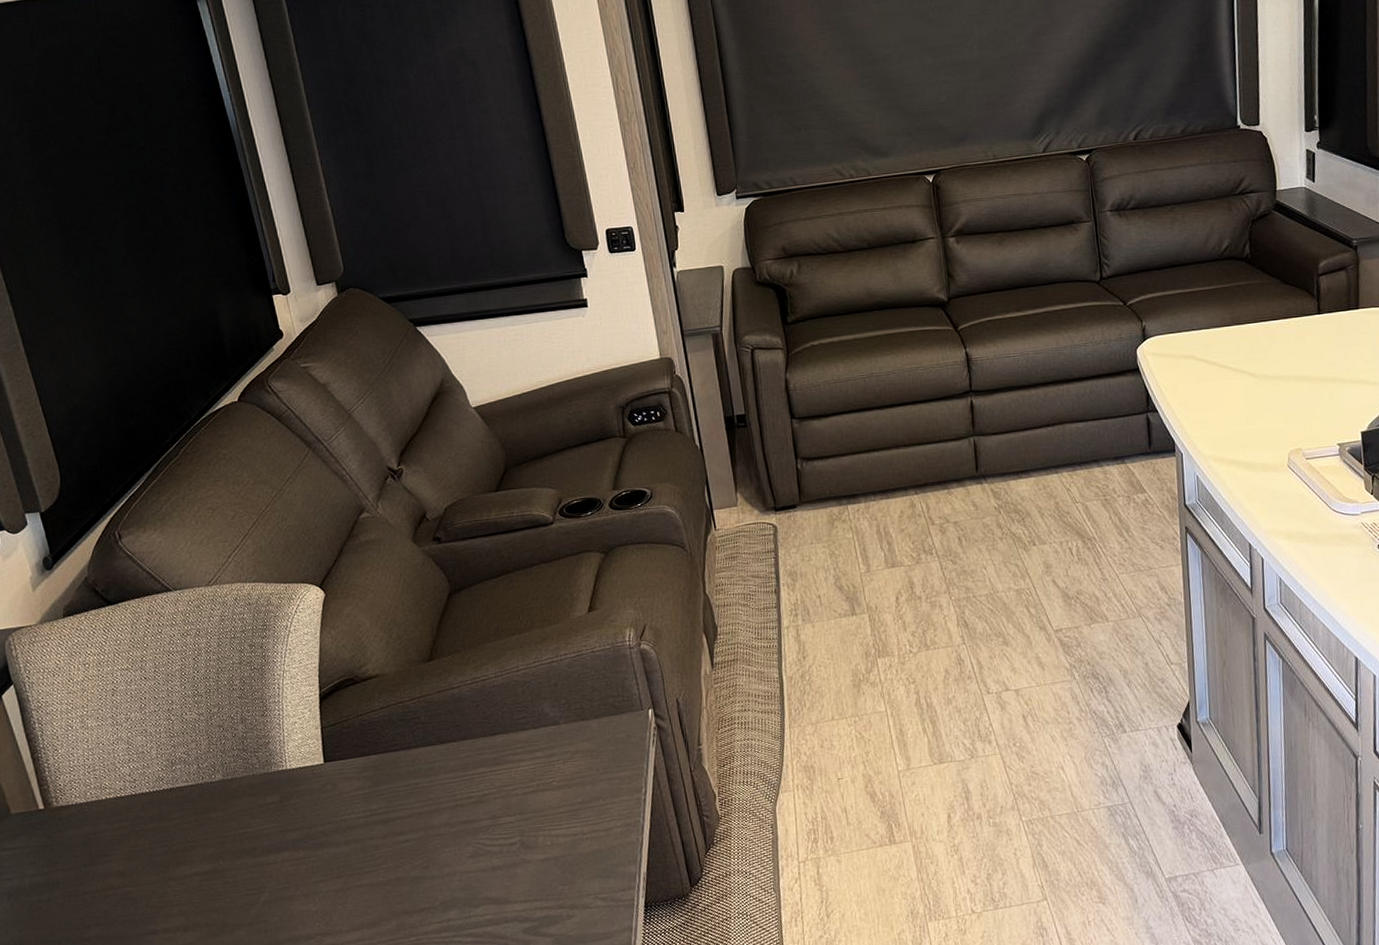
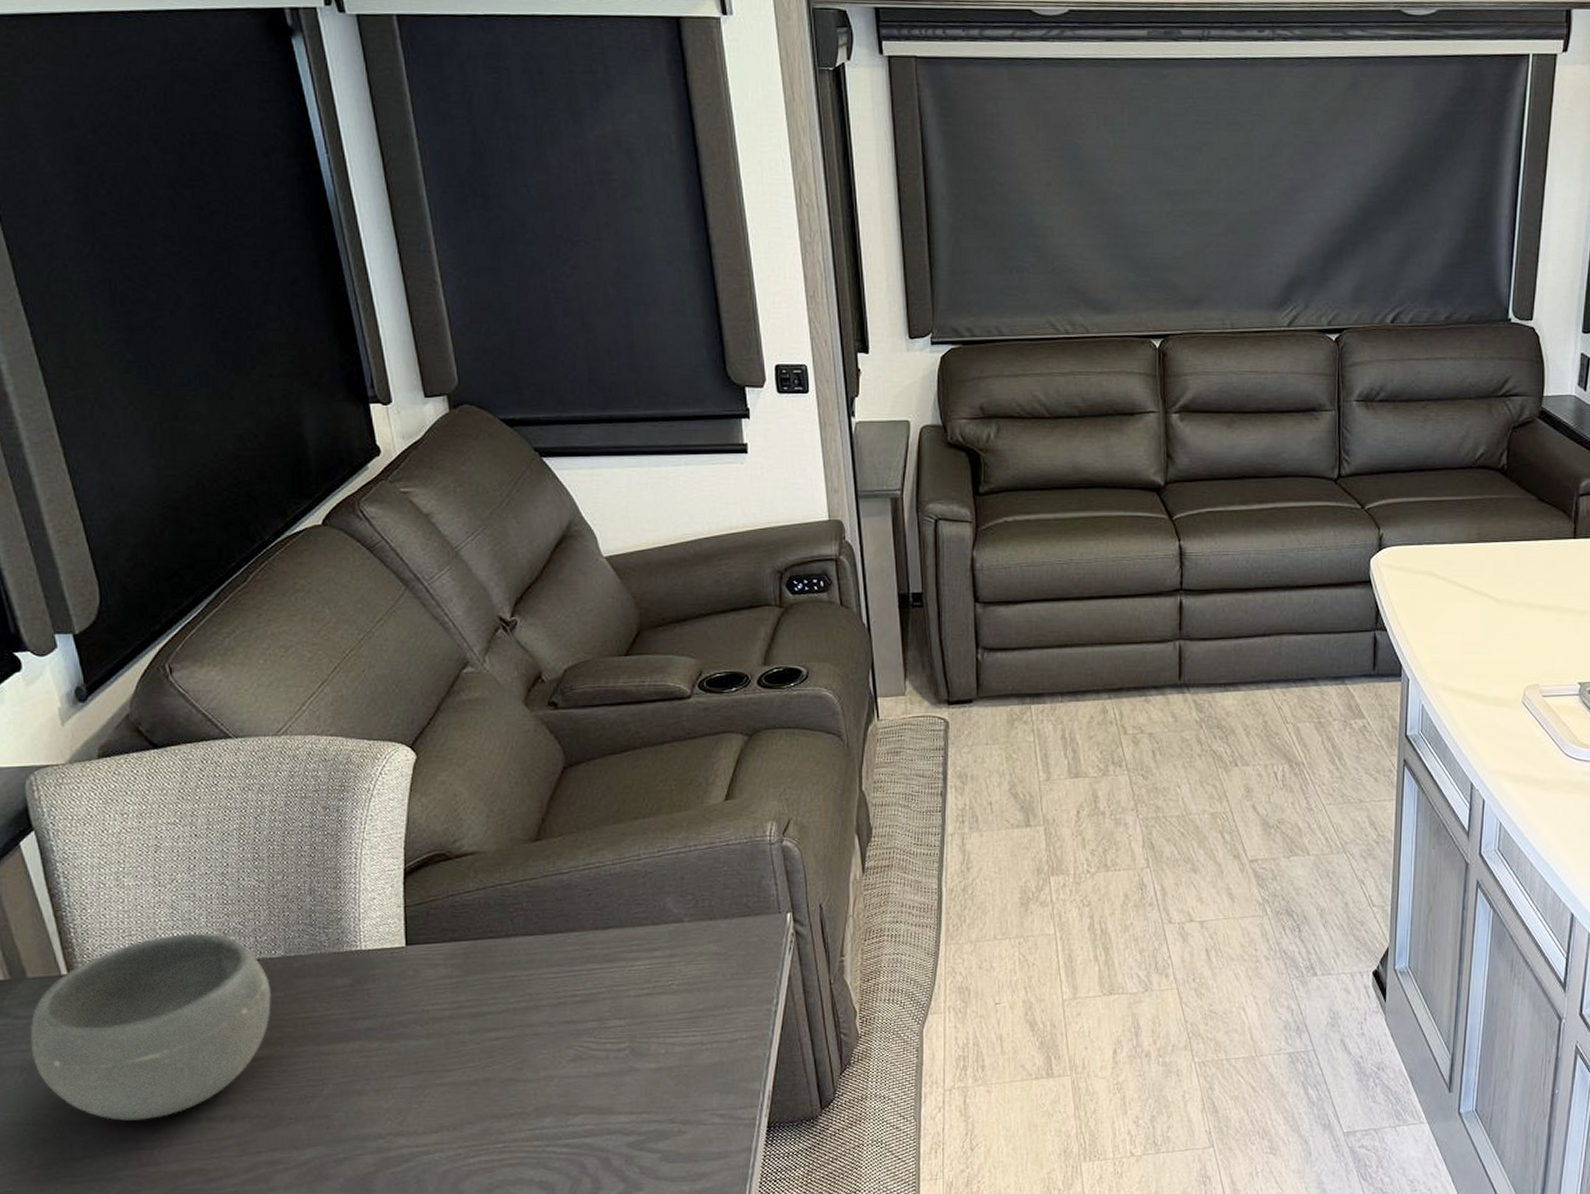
bowl: none [14,764,214,937] -> present [30,934,271,1121]

